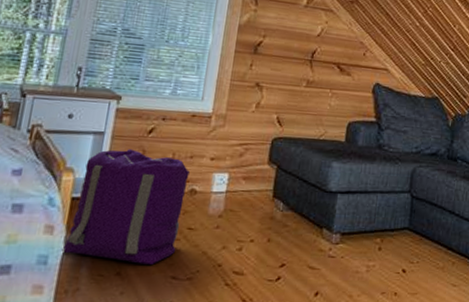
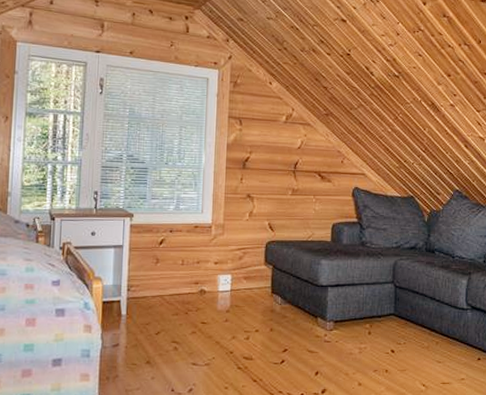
backpack: present [61,149,190,265] -> none [100,259,198,354]

